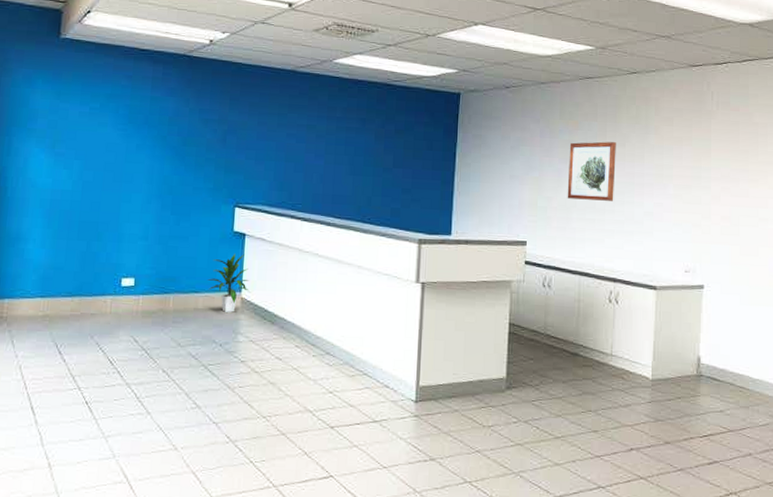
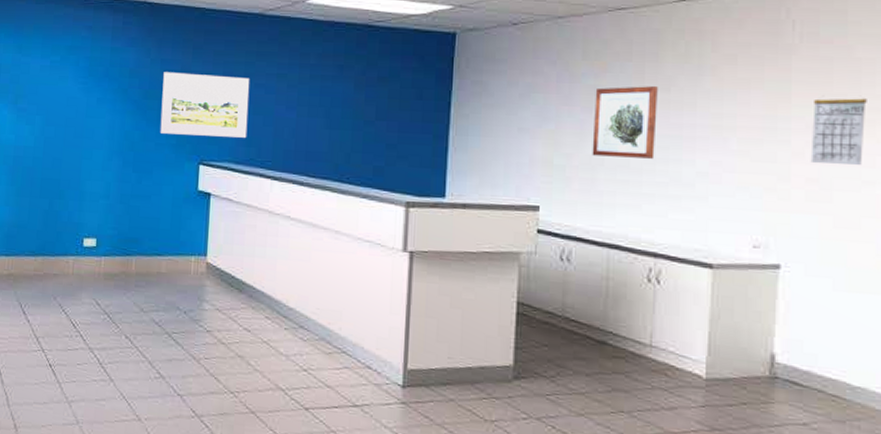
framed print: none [197,121,282,183] -> present [160,72,250,138]
indoor plant: present [207,253,250,312] -> none [170,214,215,278]
calendar: none [724,154,762,206] -> present [810,98,867,165]

